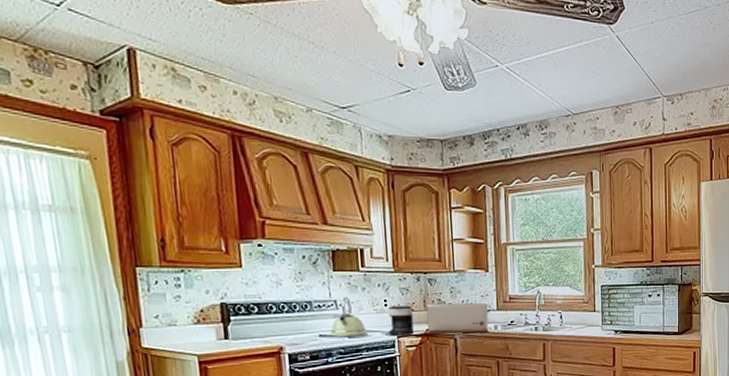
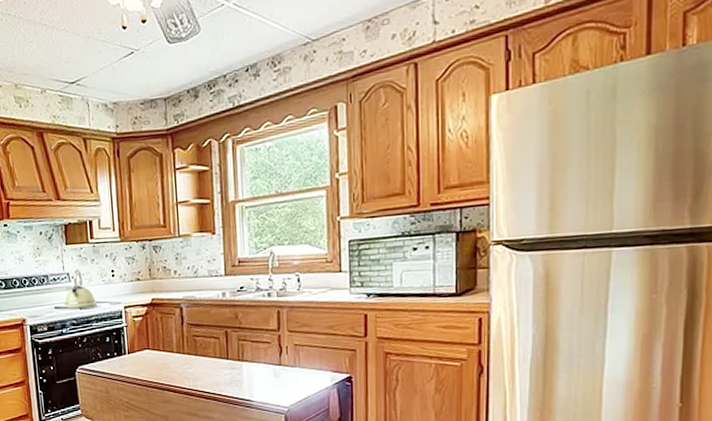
coffee maker: present [385,305,426,337] -> none [113,275,152,308]
toaster: present [426,302,491,335] -> none [151,268,218,305]

